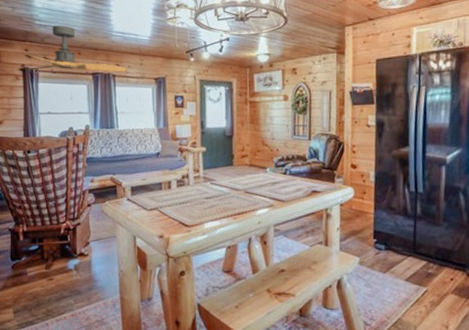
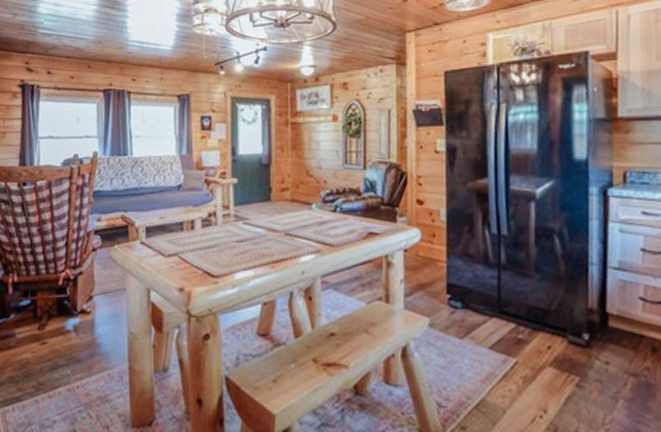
ceiling fan: present [23,25,126,73] -> none [23,33,144,89]

